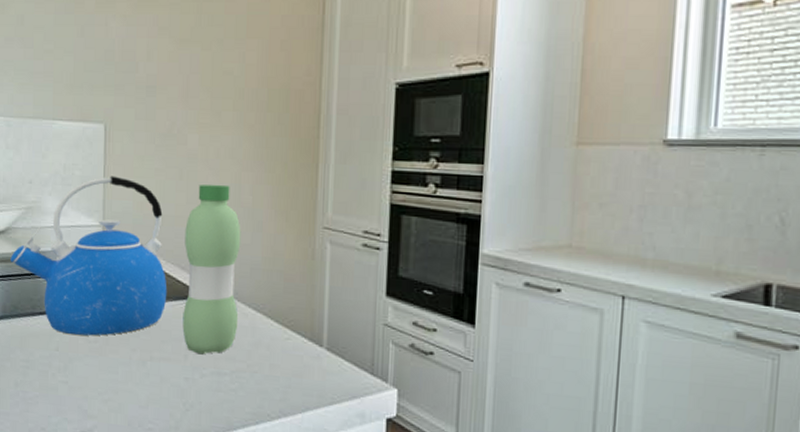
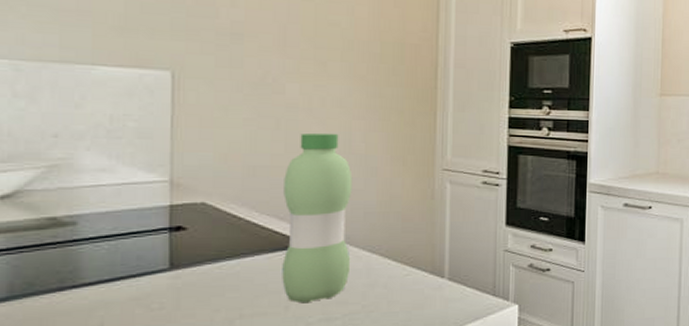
kettle: present [10,175,168,336] -> none [21,126,262,305]

